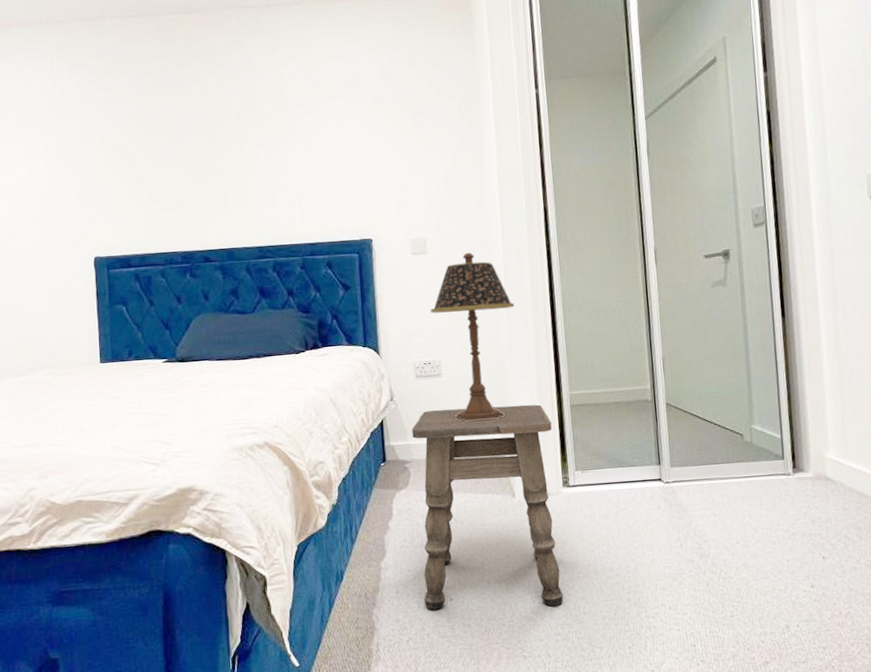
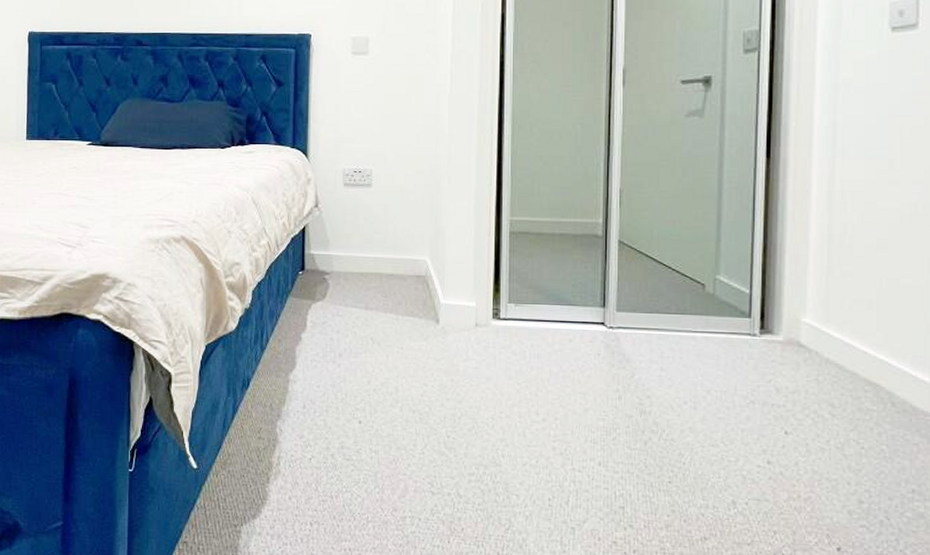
side table: present [411,404,564,610] -> none [331,221,487,444]
table lamp: present [430,252,515,422] -> none [366,56,459,239]

